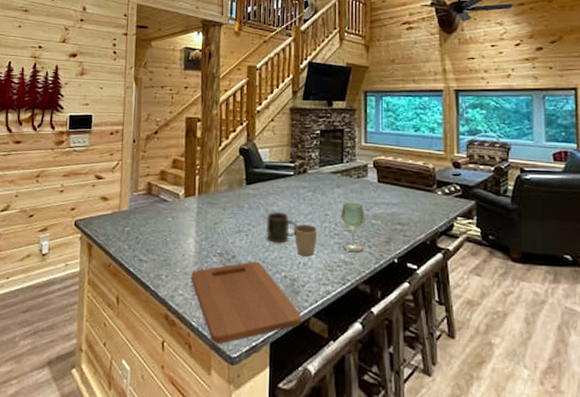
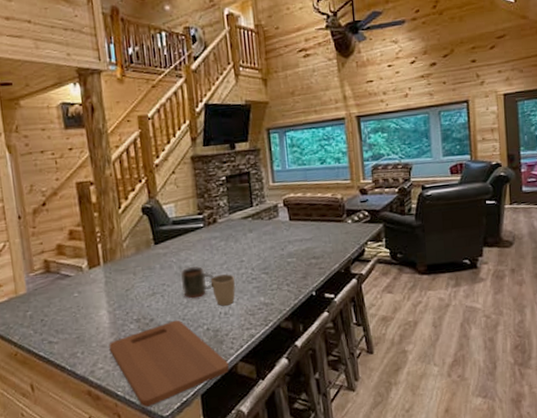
wine glass: present [340,202,365,253] -> none [256,244,282,294]

